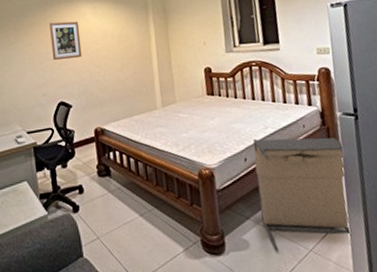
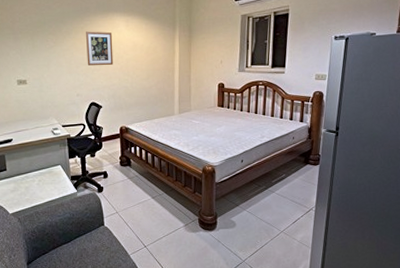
laundry hamper: present [253,137,352,252] -> none [247,146,322,231]

